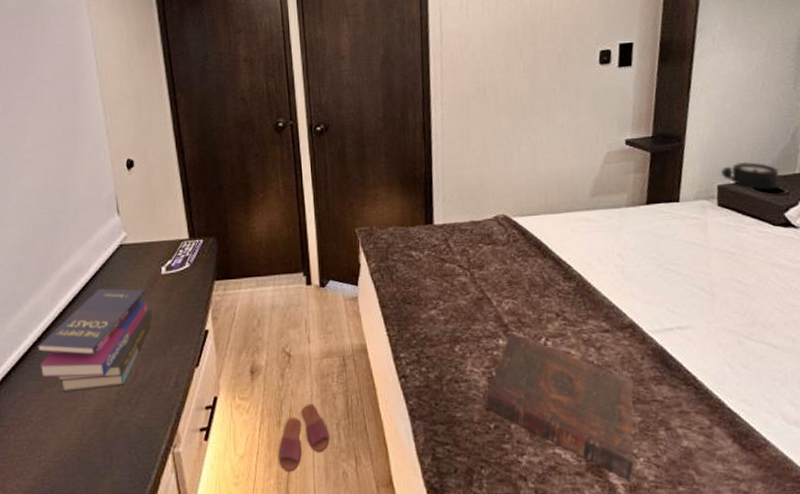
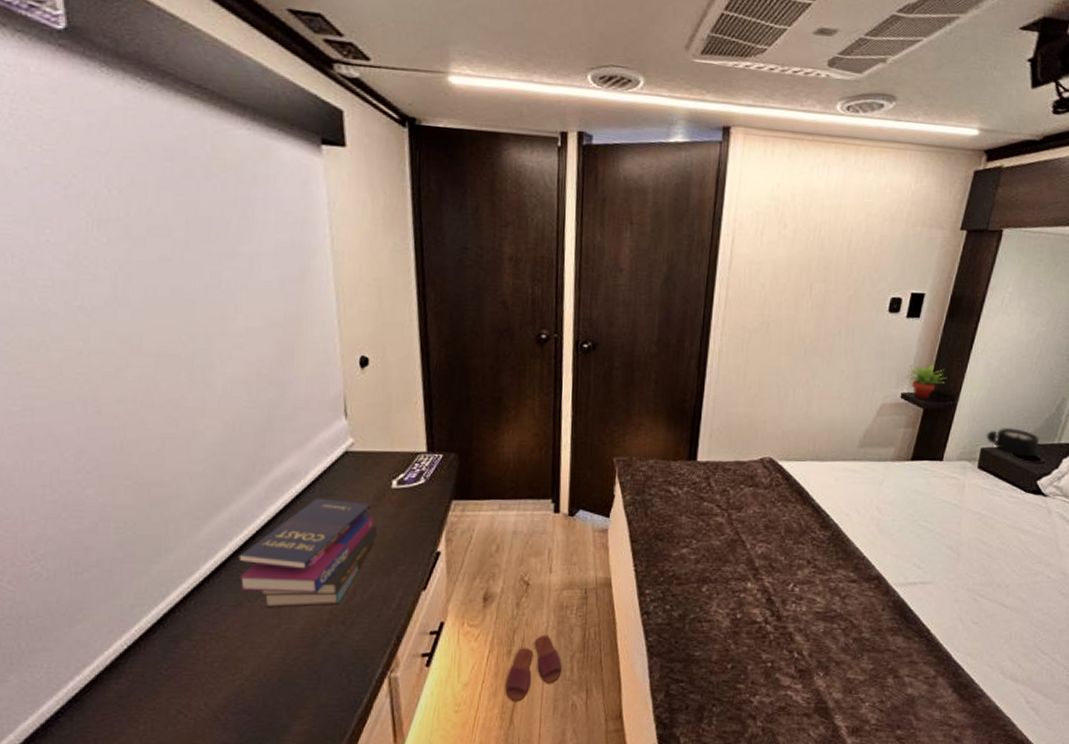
book: present [485,332,634,482] -> none [725,576,871,724]
succulent plant: none [629,108,670,144] -> present [907,364,948,400]

